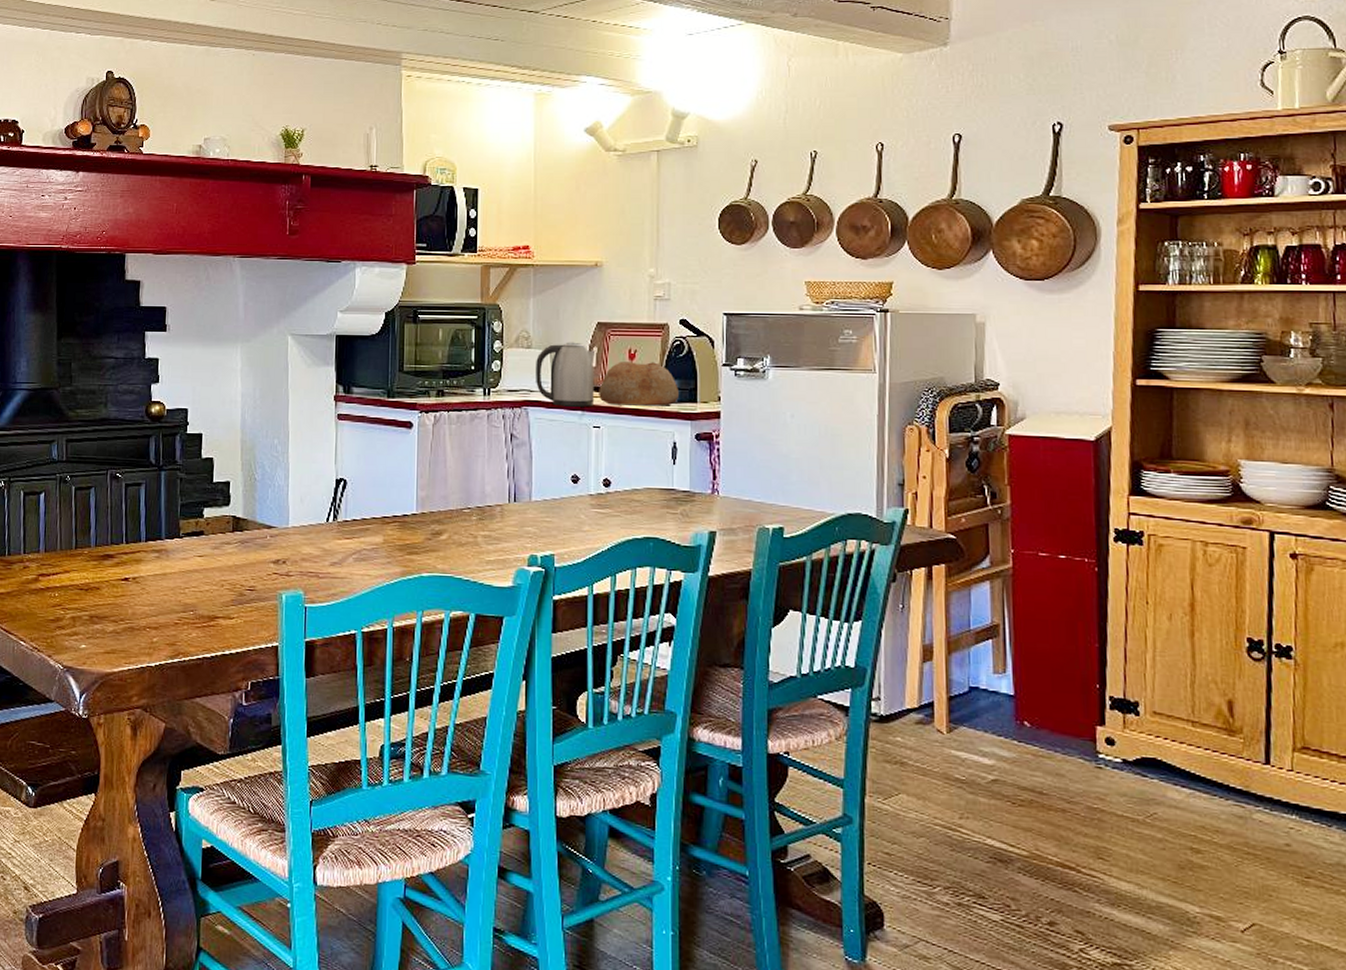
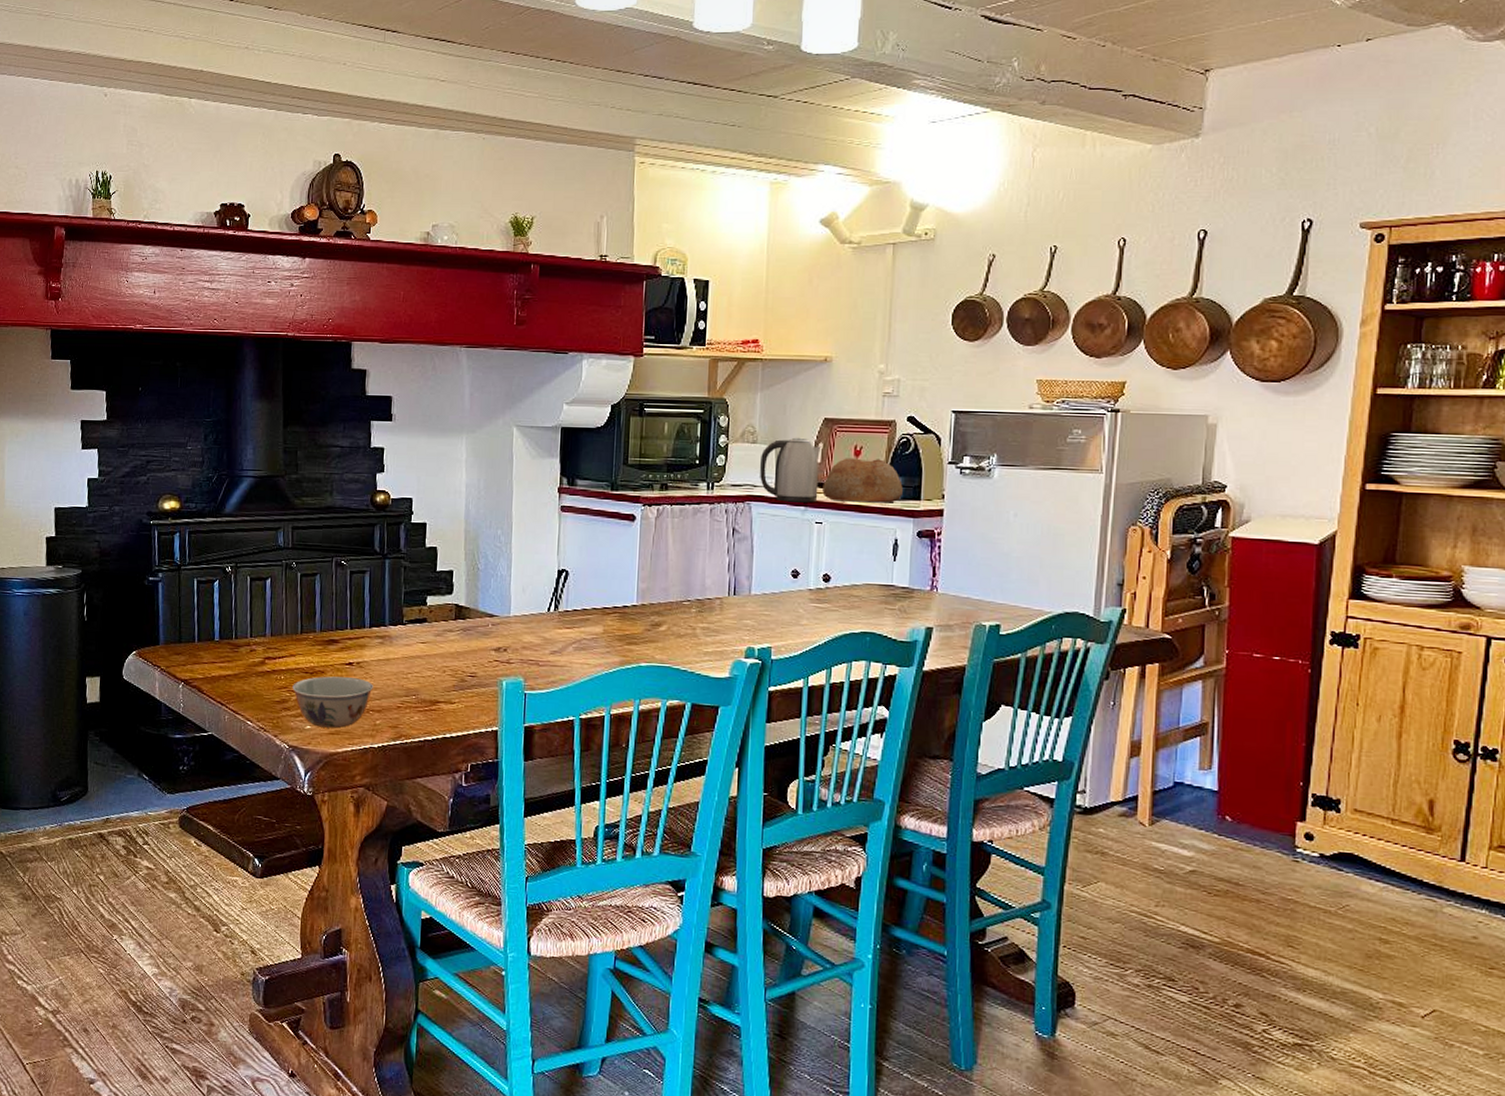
bowl: none [67,592,150,647] -> present [292,676,373,728]

